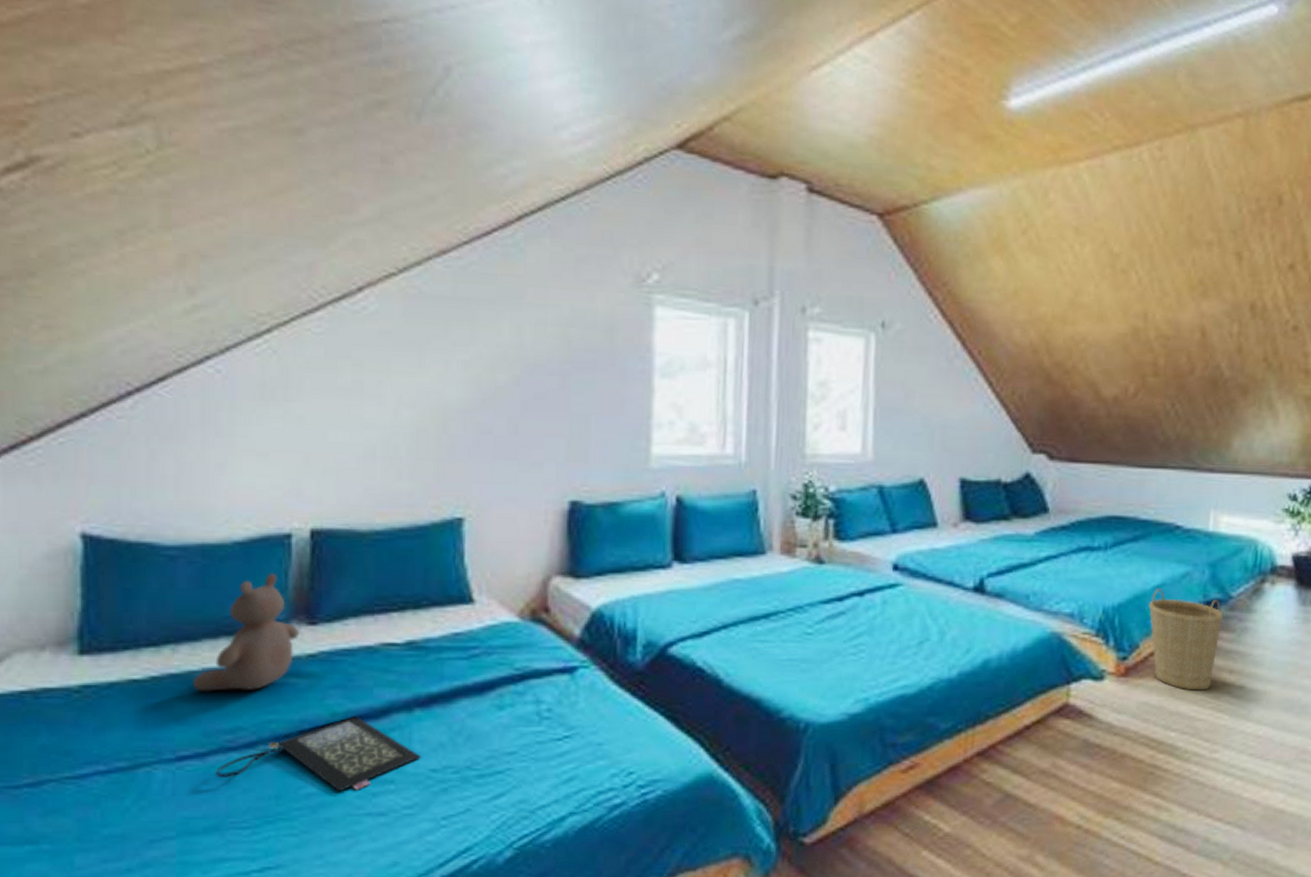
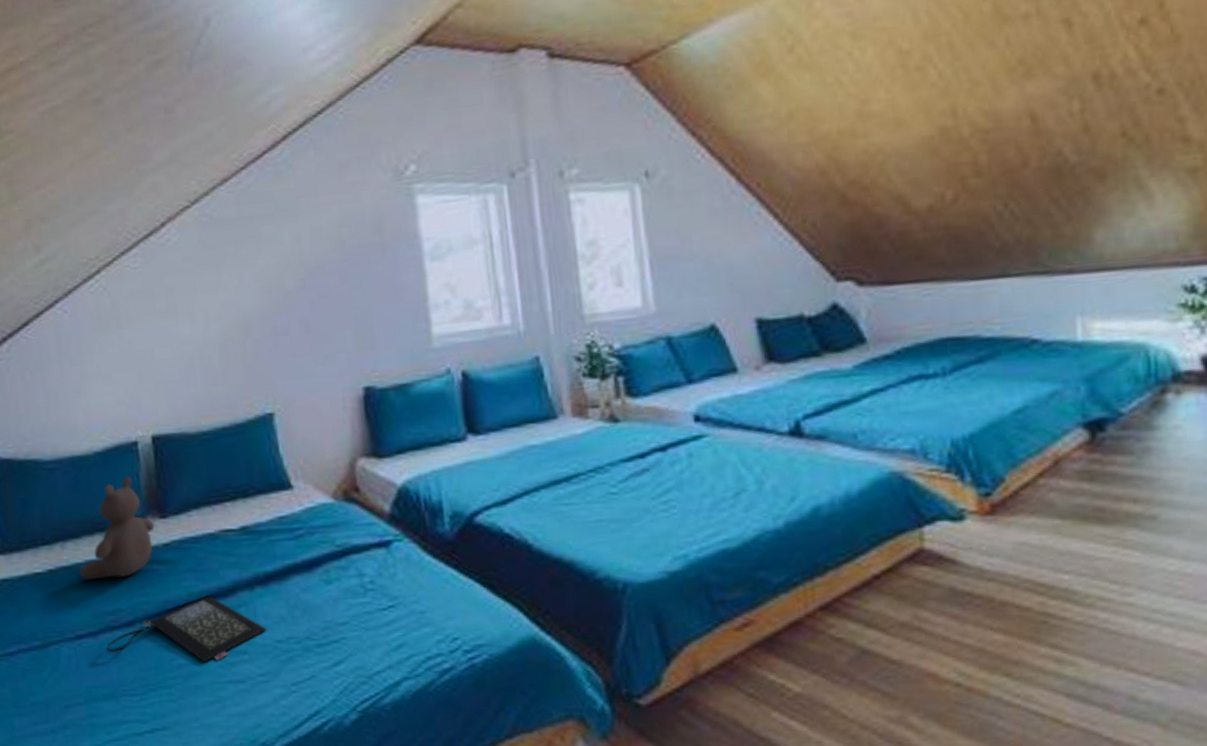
basket: present [1148,588,1224,691] -> none [1009,412,1115,526]

